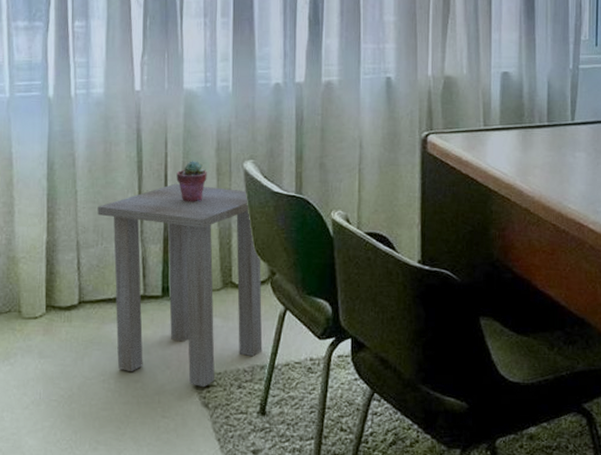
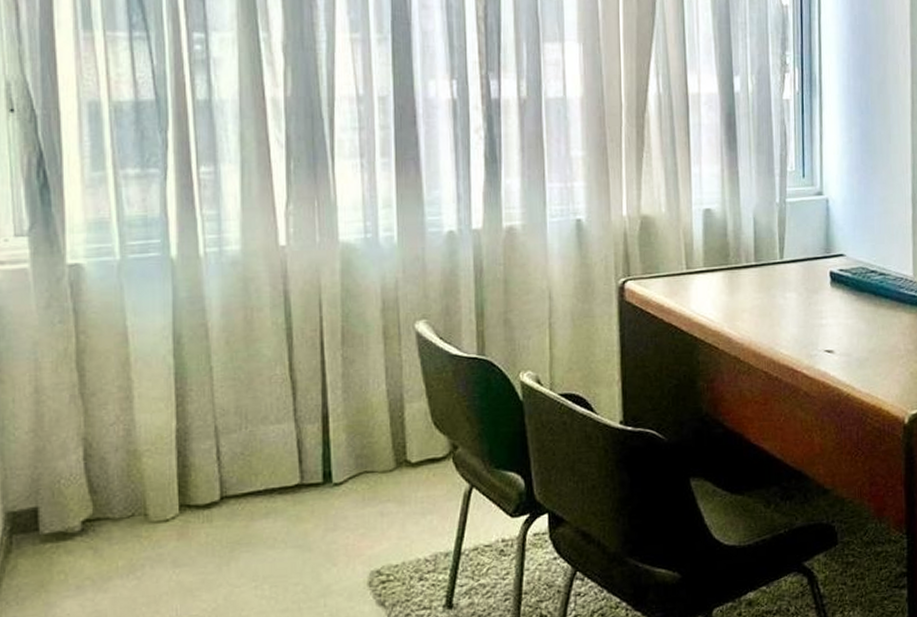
side table: present [97,183,263,388] -> none [239,351,446,584]
potted succulent: present [176,161,207,202] -> none [334,324,372,373]

